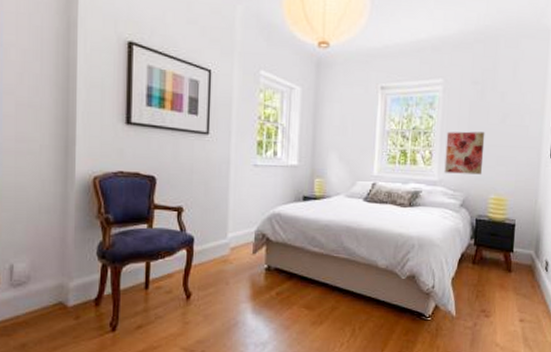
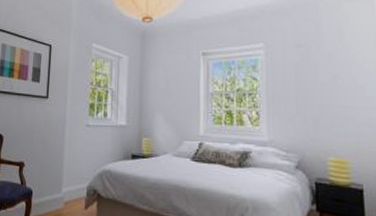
wall art: present [444,131,485,175] -> none [273,92,317,136]

